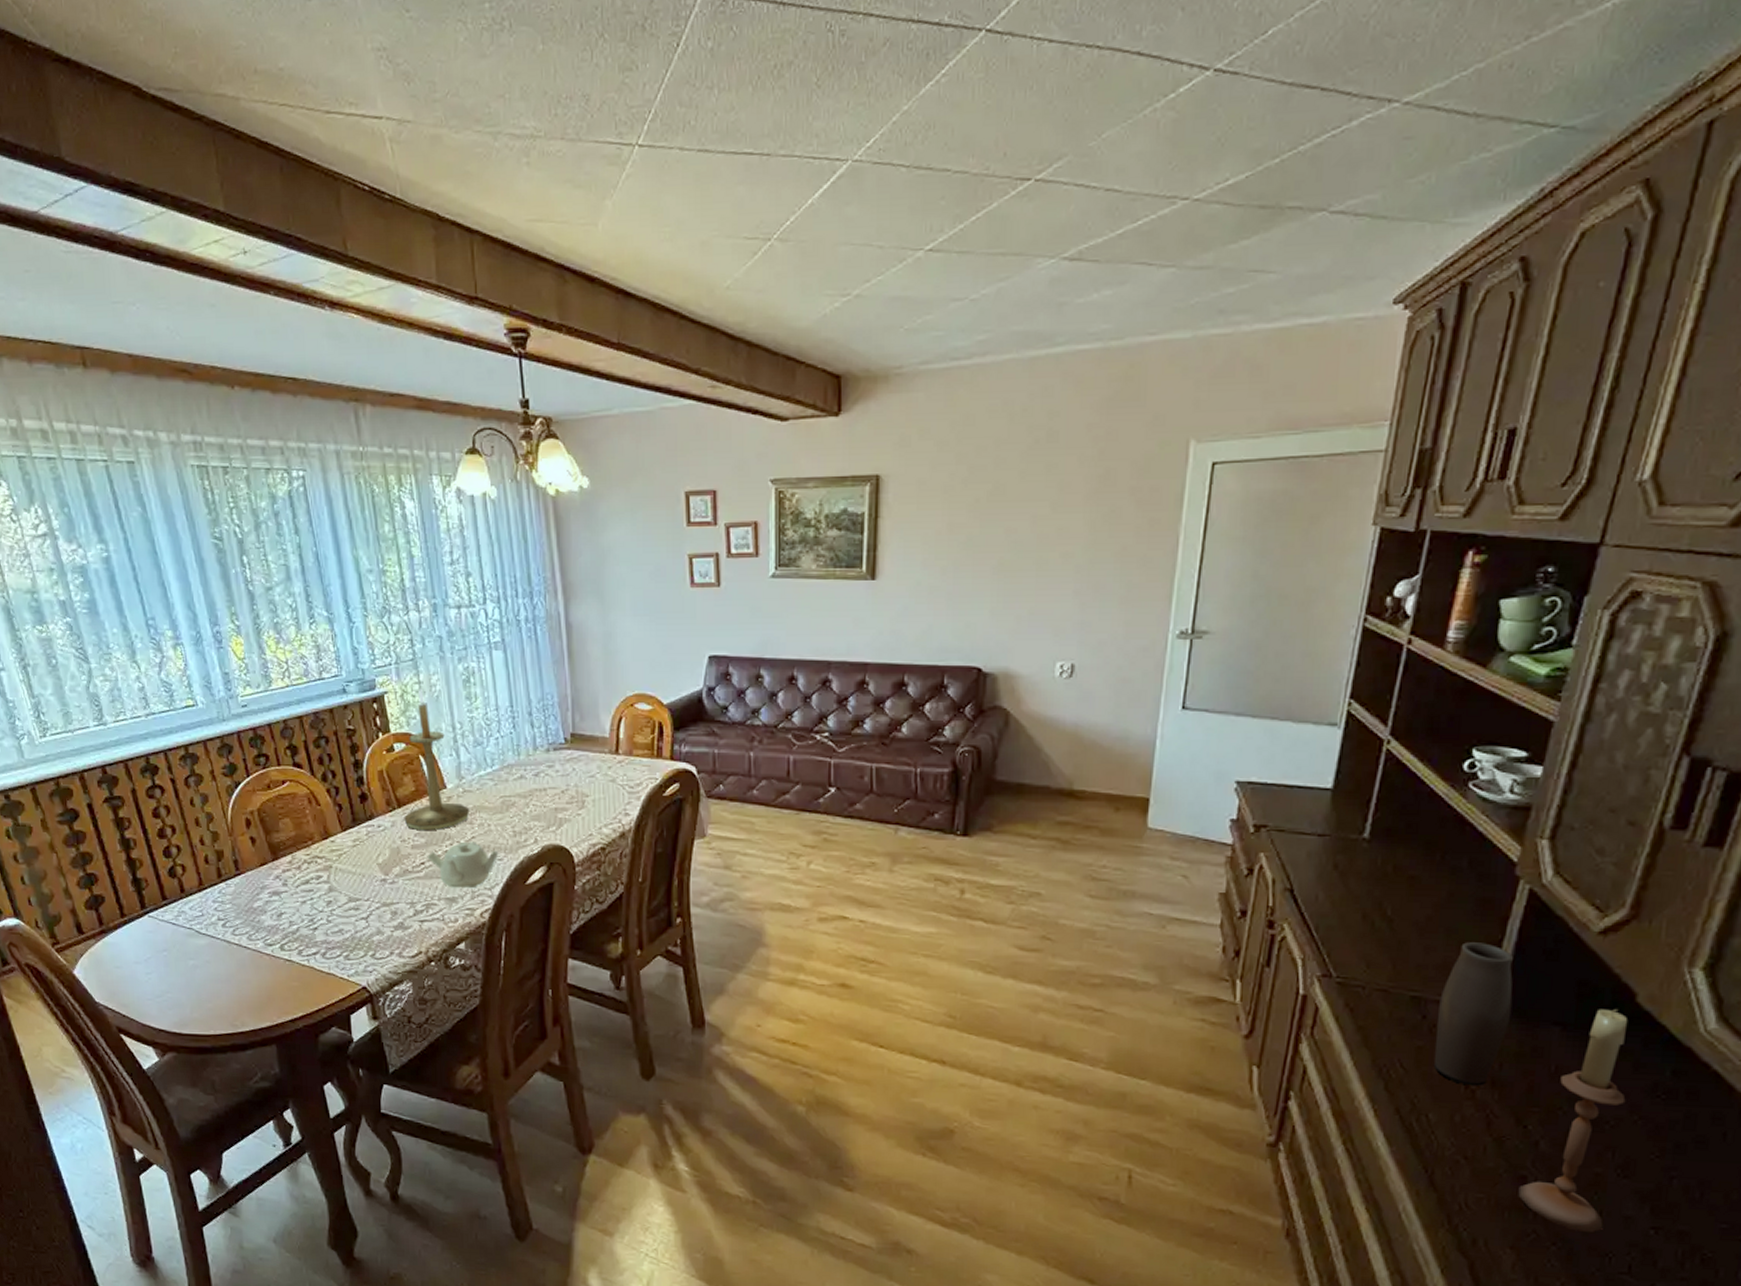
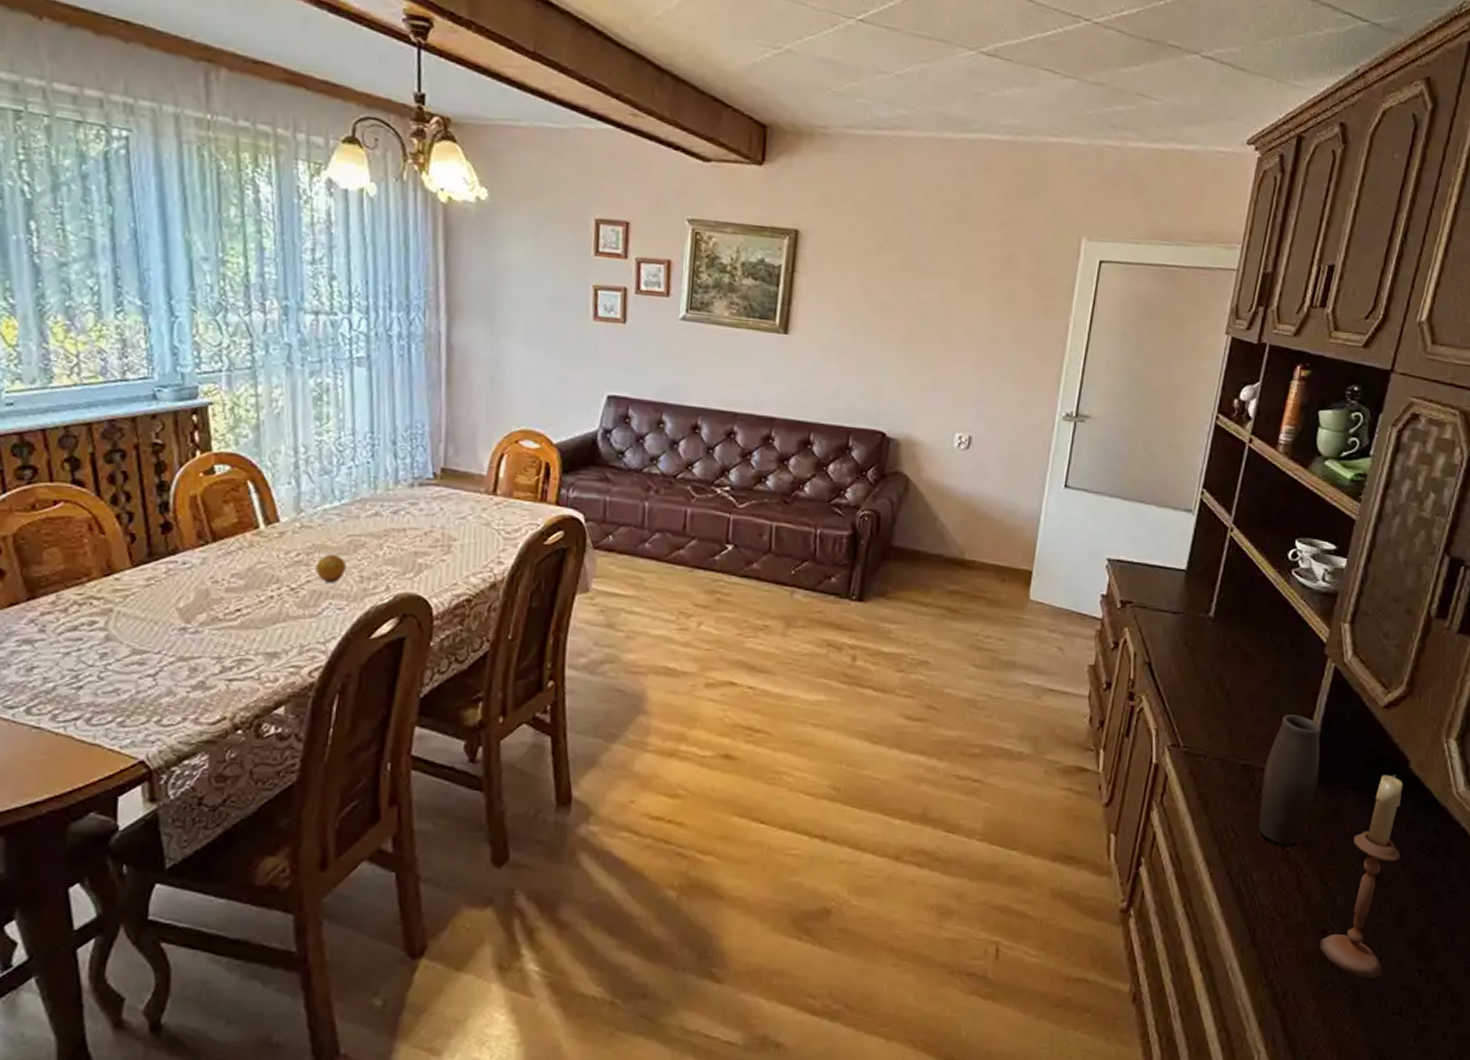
candlestick: present [404,688,470,831] -> none [219,402,308,571]
teapot: present [427,841,499,889] -> none [245,586,340,642]
fruit: none [478,814,502,838] -> present [315,554,347,583]

